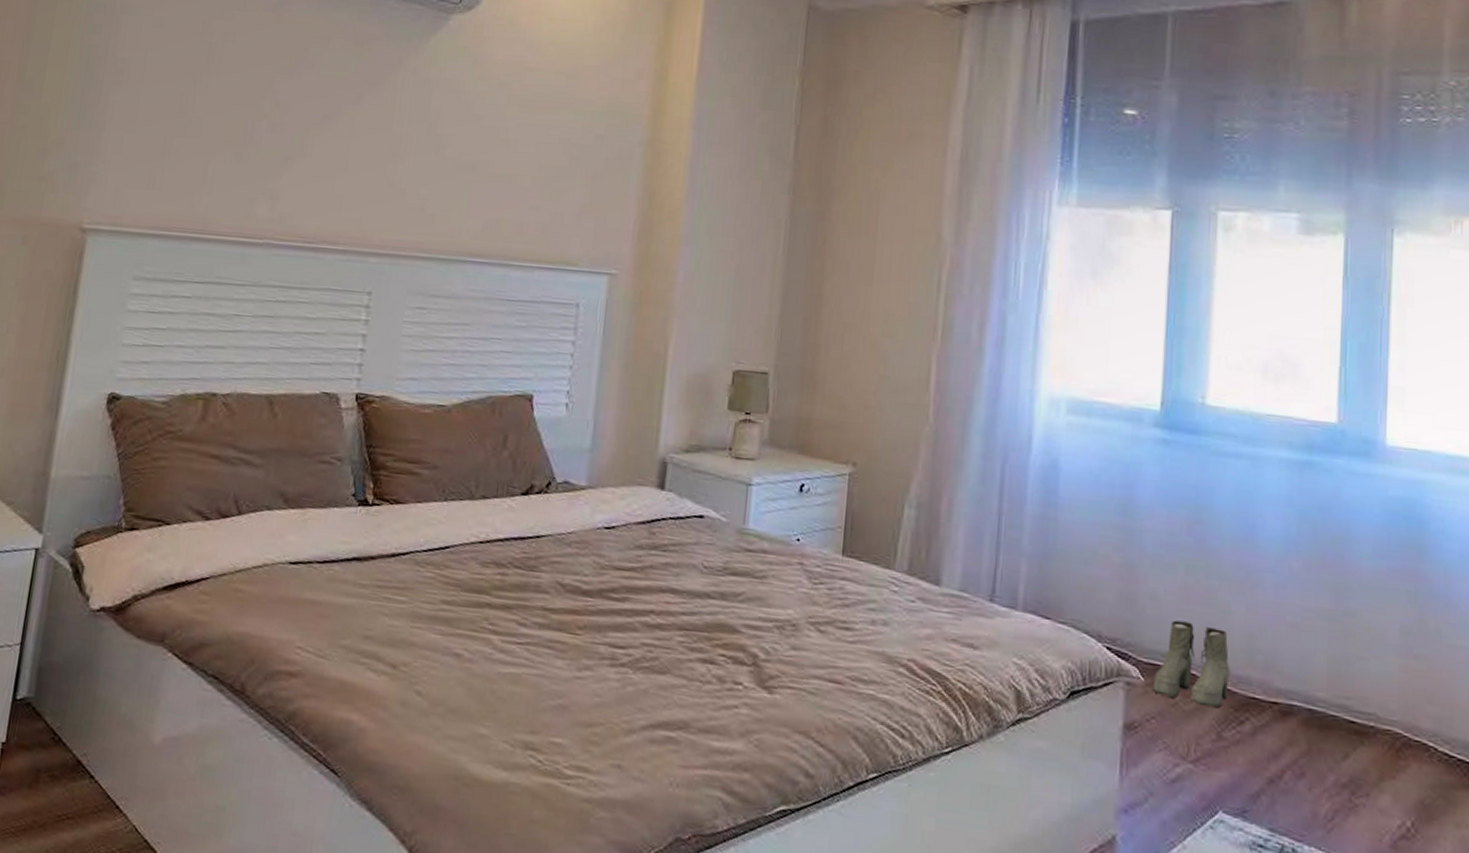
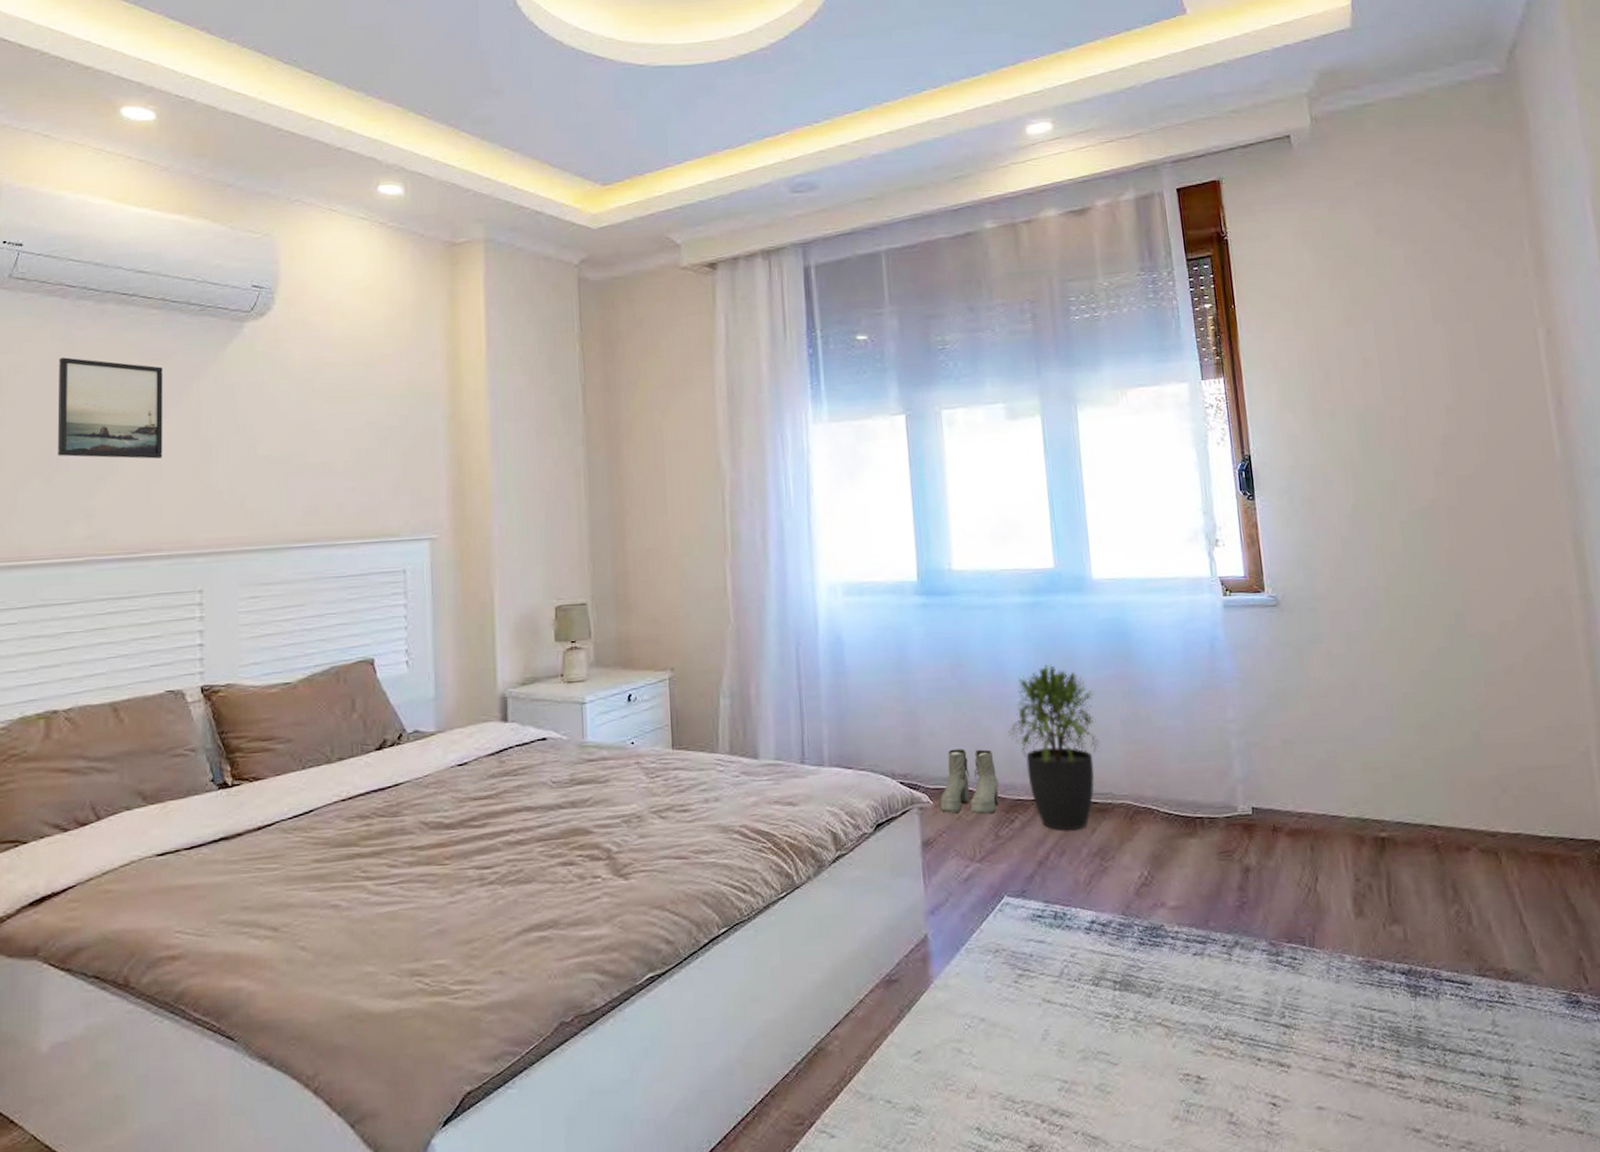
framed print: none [253,30,365,147] -> present [58,357,163,459]
potted plant: none [1250,539,1370,750] -> present [1008,664,1100,831]

